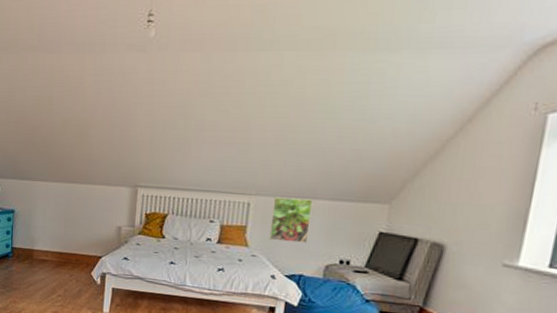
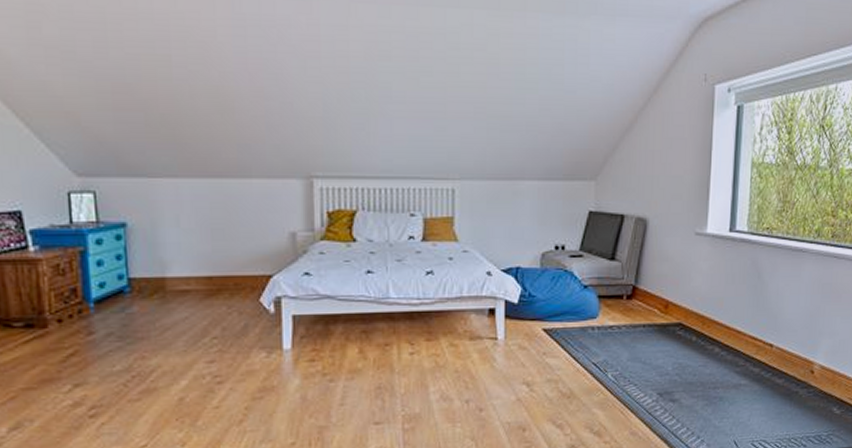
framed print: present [269,197,313,243] -> none [480,180,522,231]

